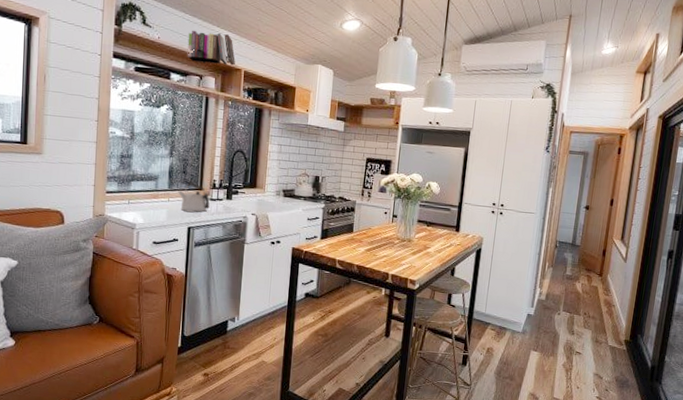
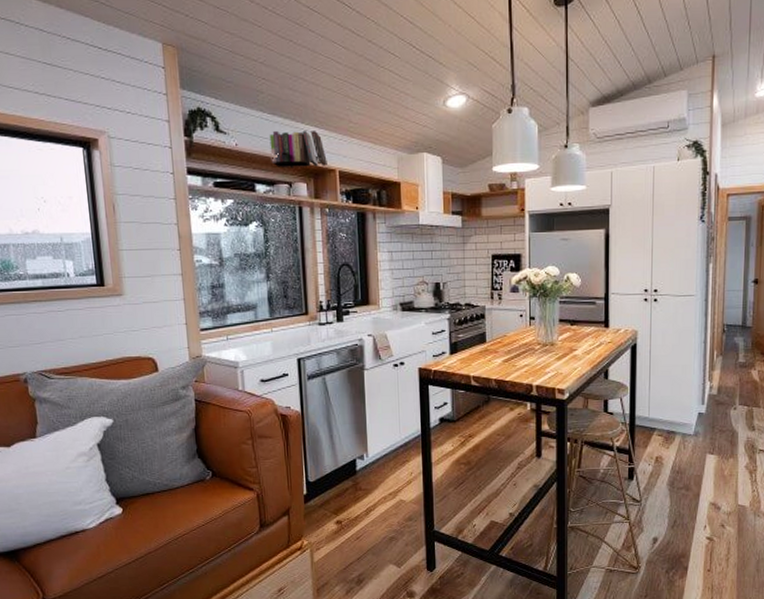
kettle: present [178,182,210,213] -> none [281,307,319,342]

